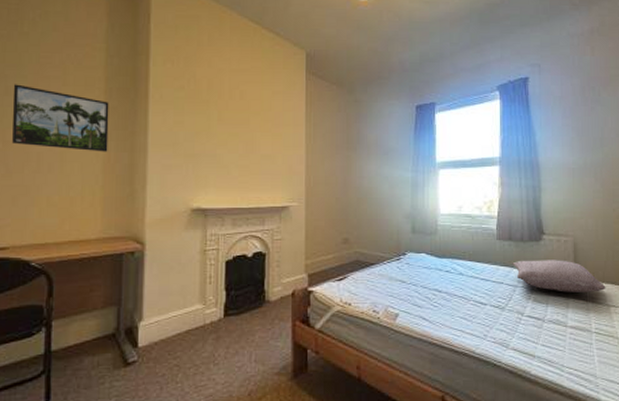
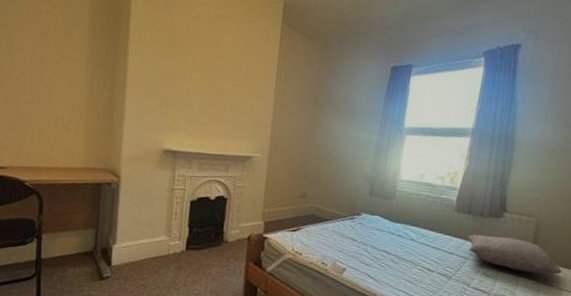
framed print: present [12,84,109,152] -> none [9,17,93,89]

